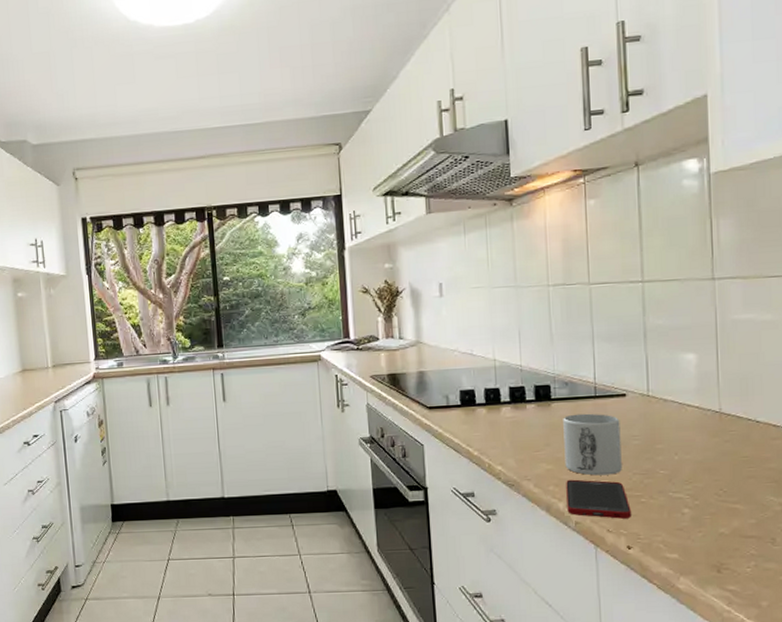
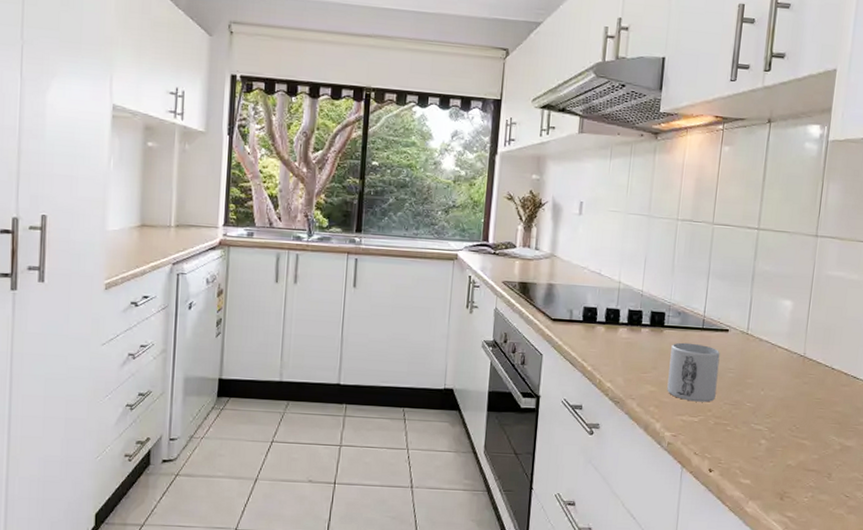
cell phone: present [566,479,631,519] -> none [662,402,717,444]

